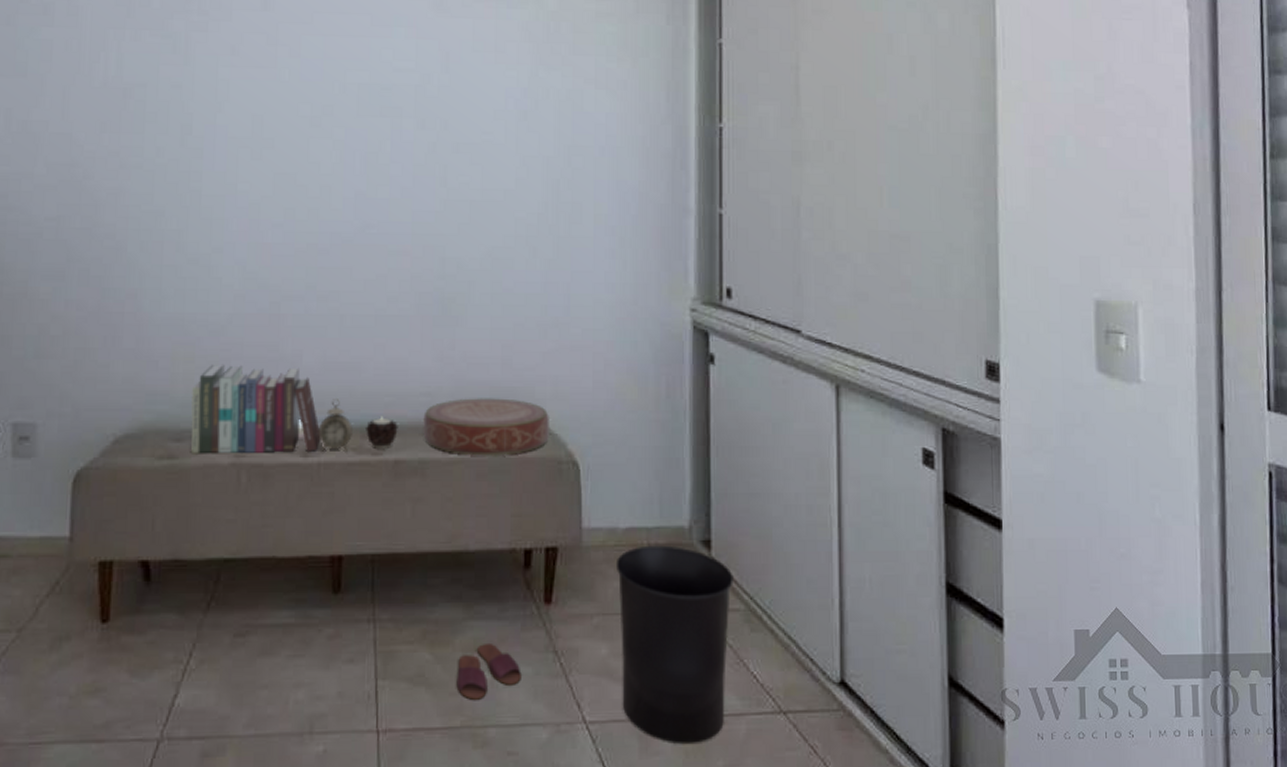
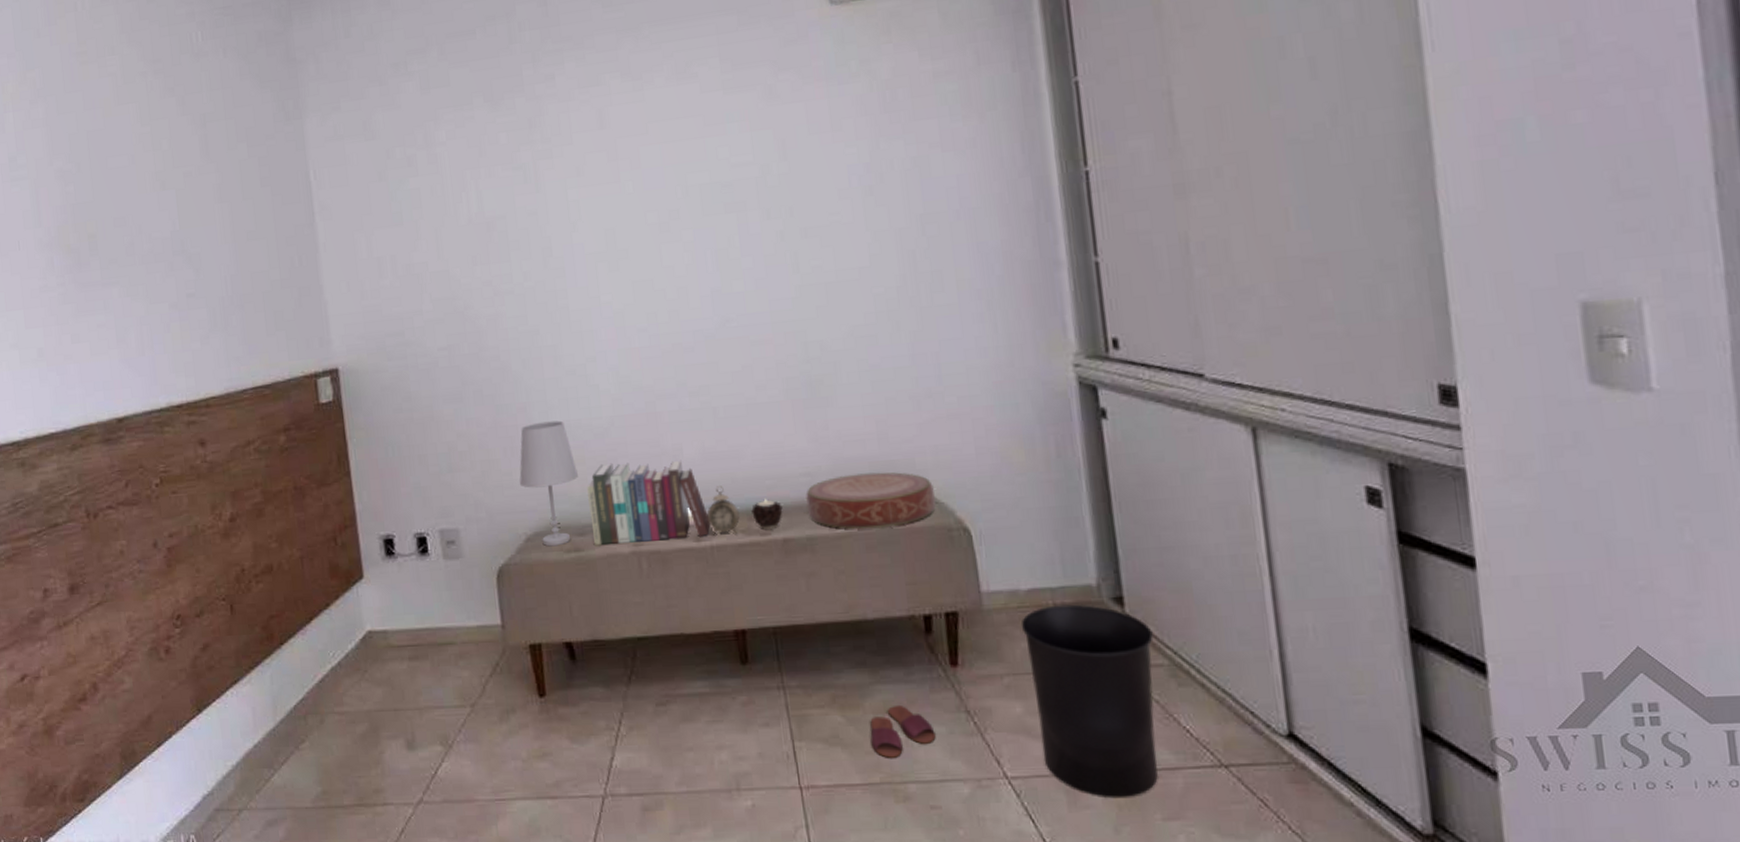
table lamp: none [117,312,184,451] -> present [519,420,578,547]

